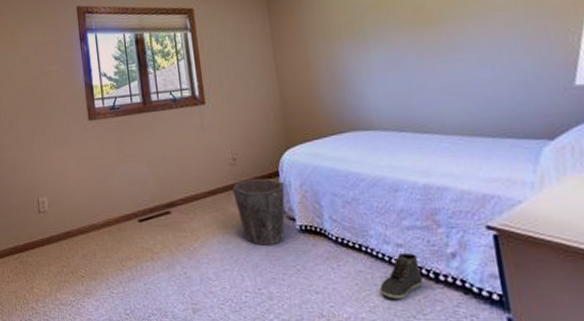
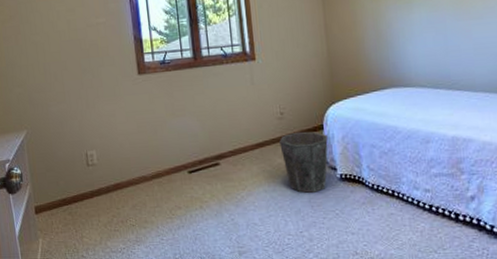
sneaker: present [380,252,424,299] -> none [408,197,446,237]

